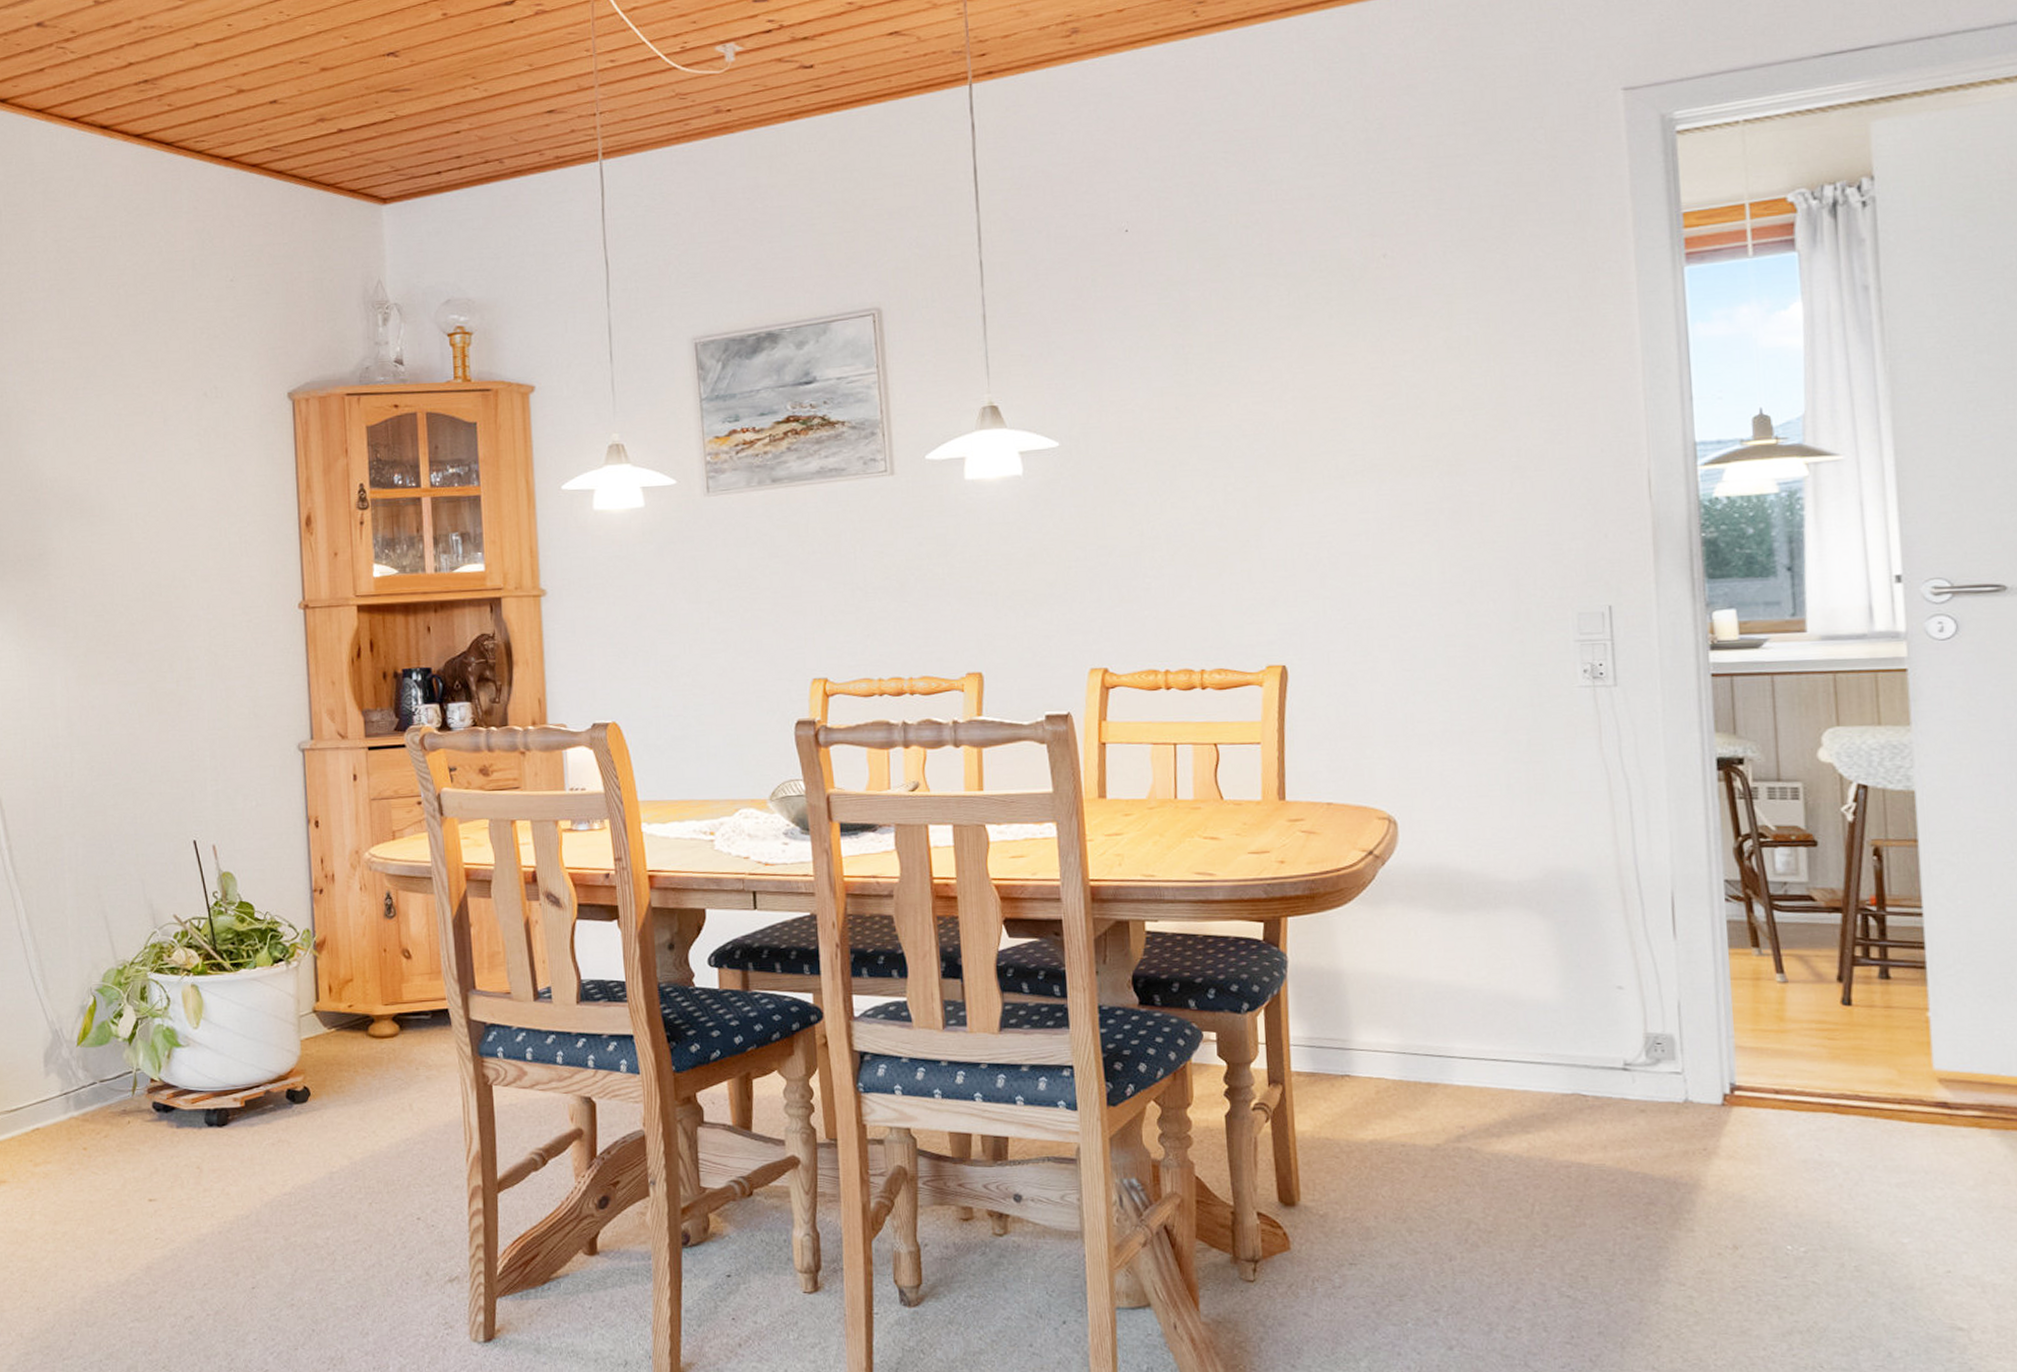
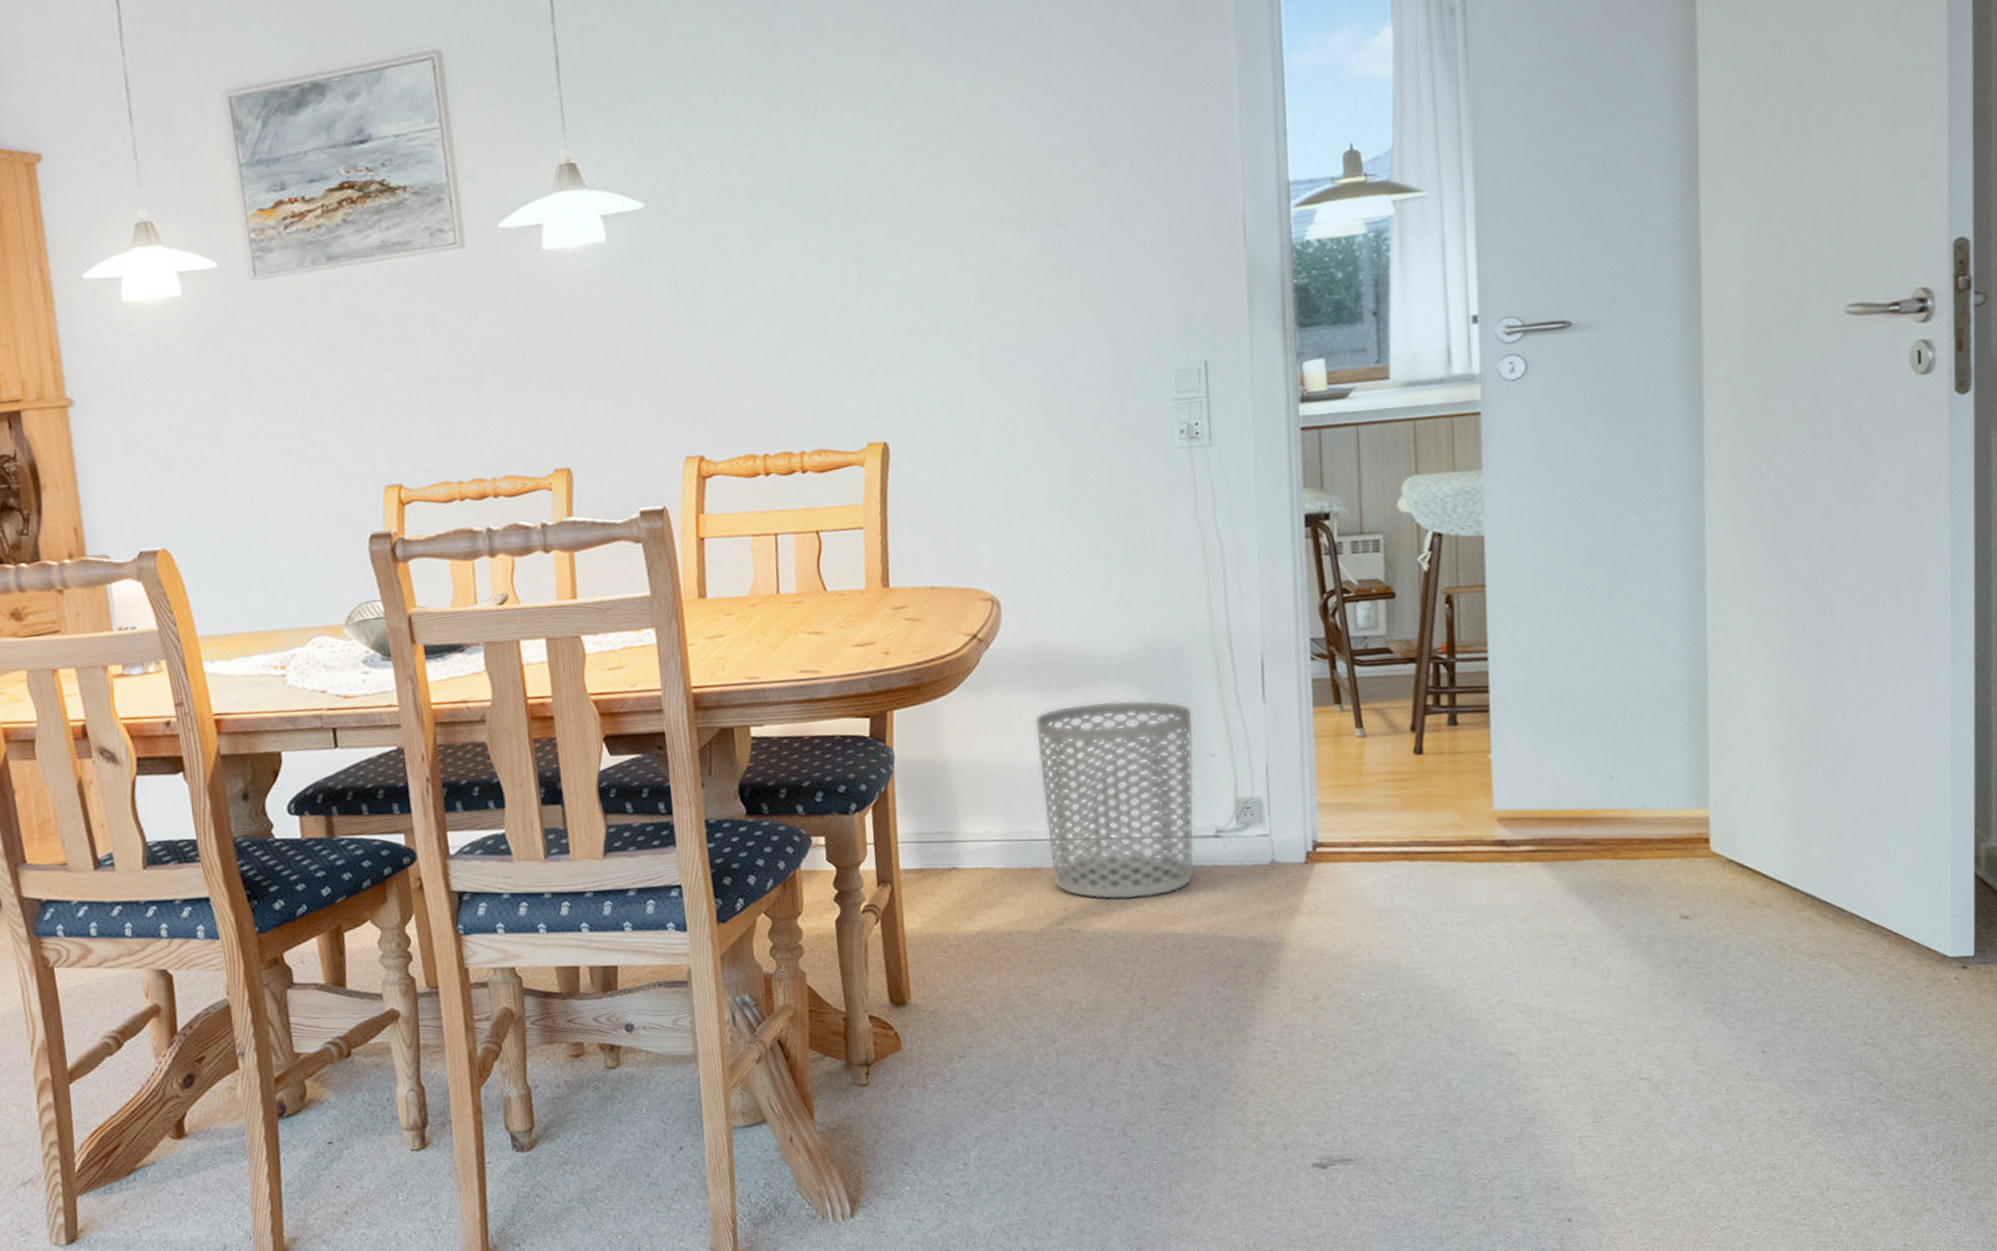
waste bin: none [1431,924,1601,1125] -> present [1034,699,1195,900]

